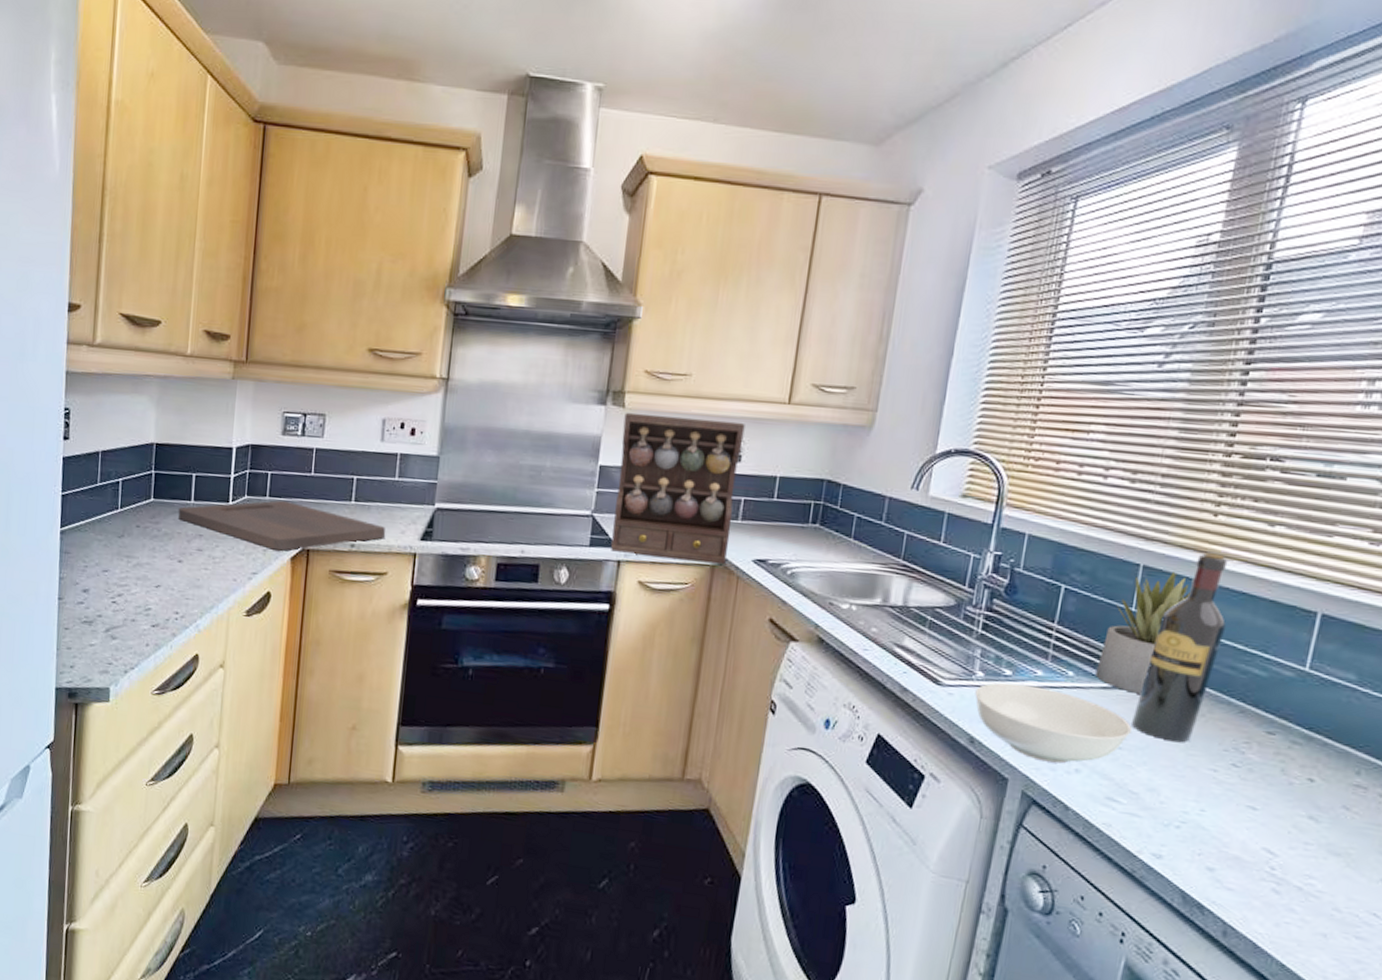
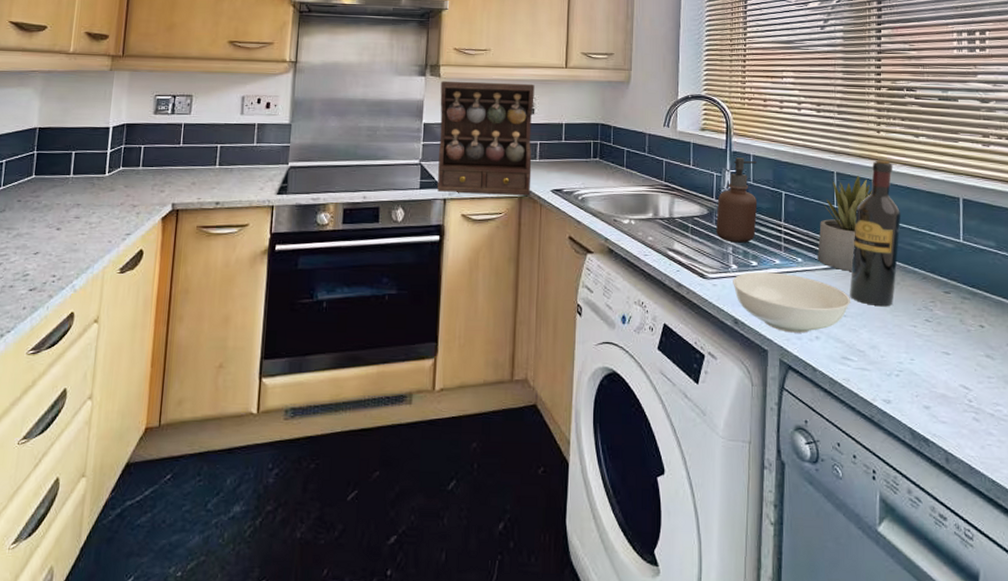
cutting board: present [178,500,386,551] -> none [57,170,247,213]
soap dispenser: none [962,536,1033,646] -> present [716,157,758,243]

